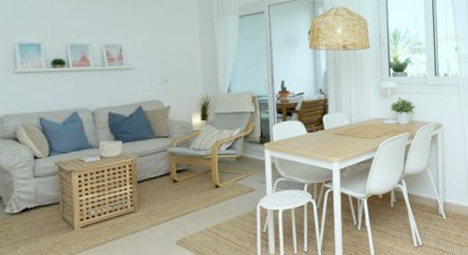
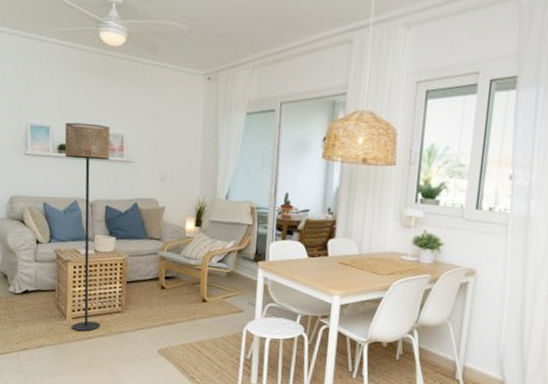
floor lamp: none [58,37,113,240] -> present [64,122,111,332]

